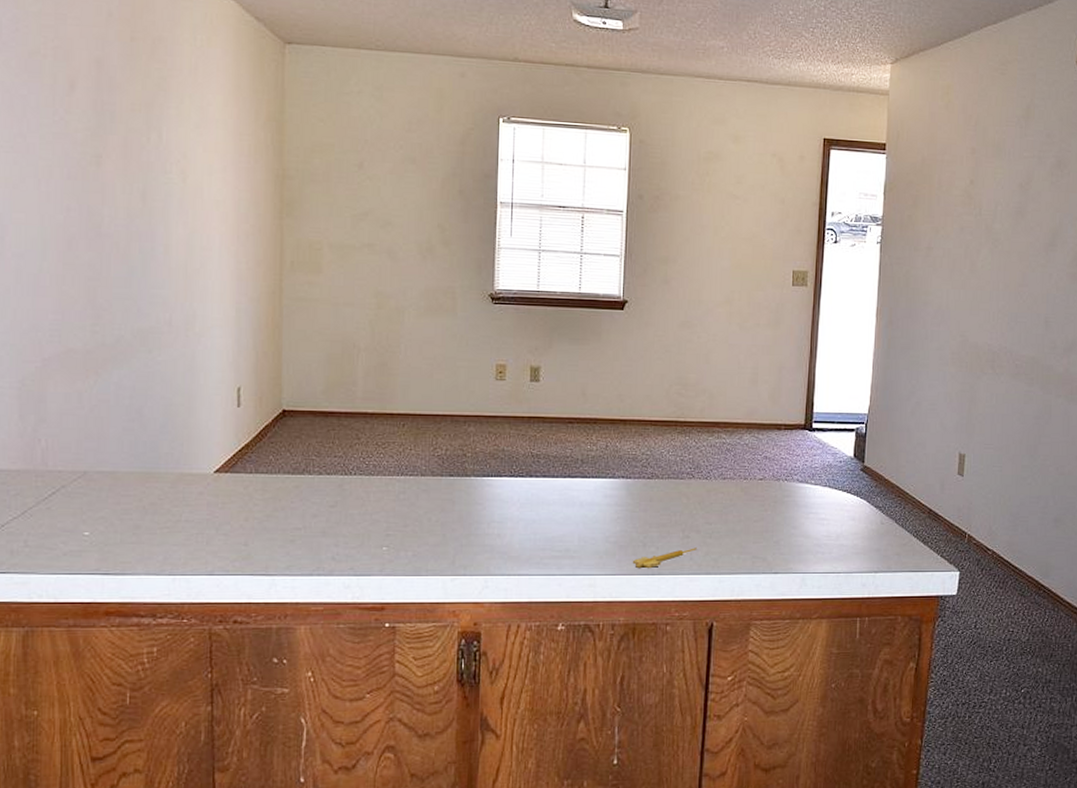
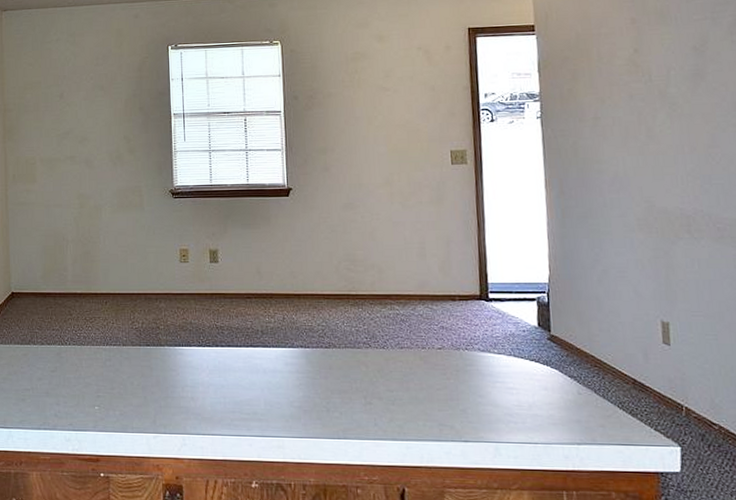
key: present [632,548,697,569] -> none [317,414,381,433]

